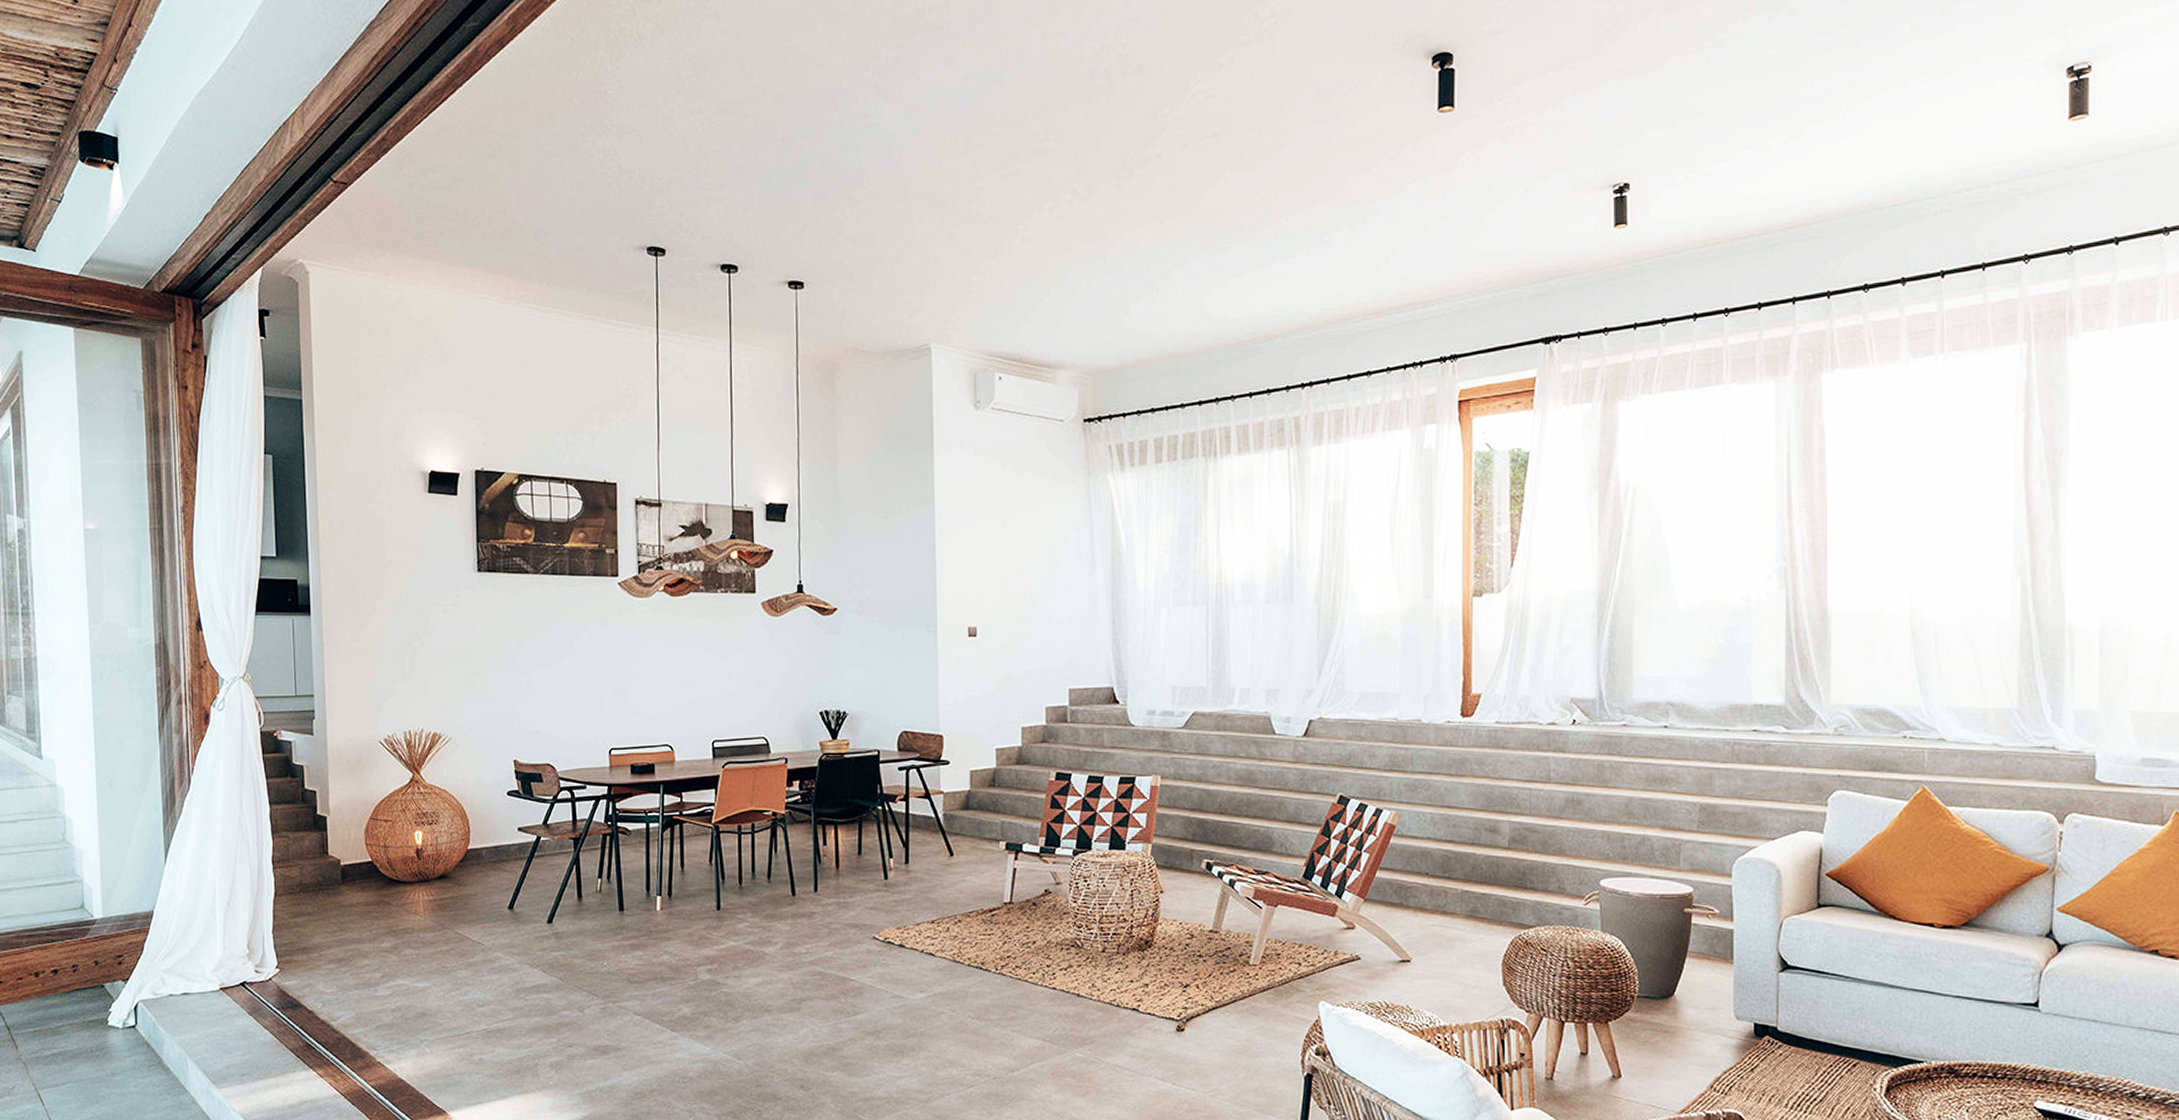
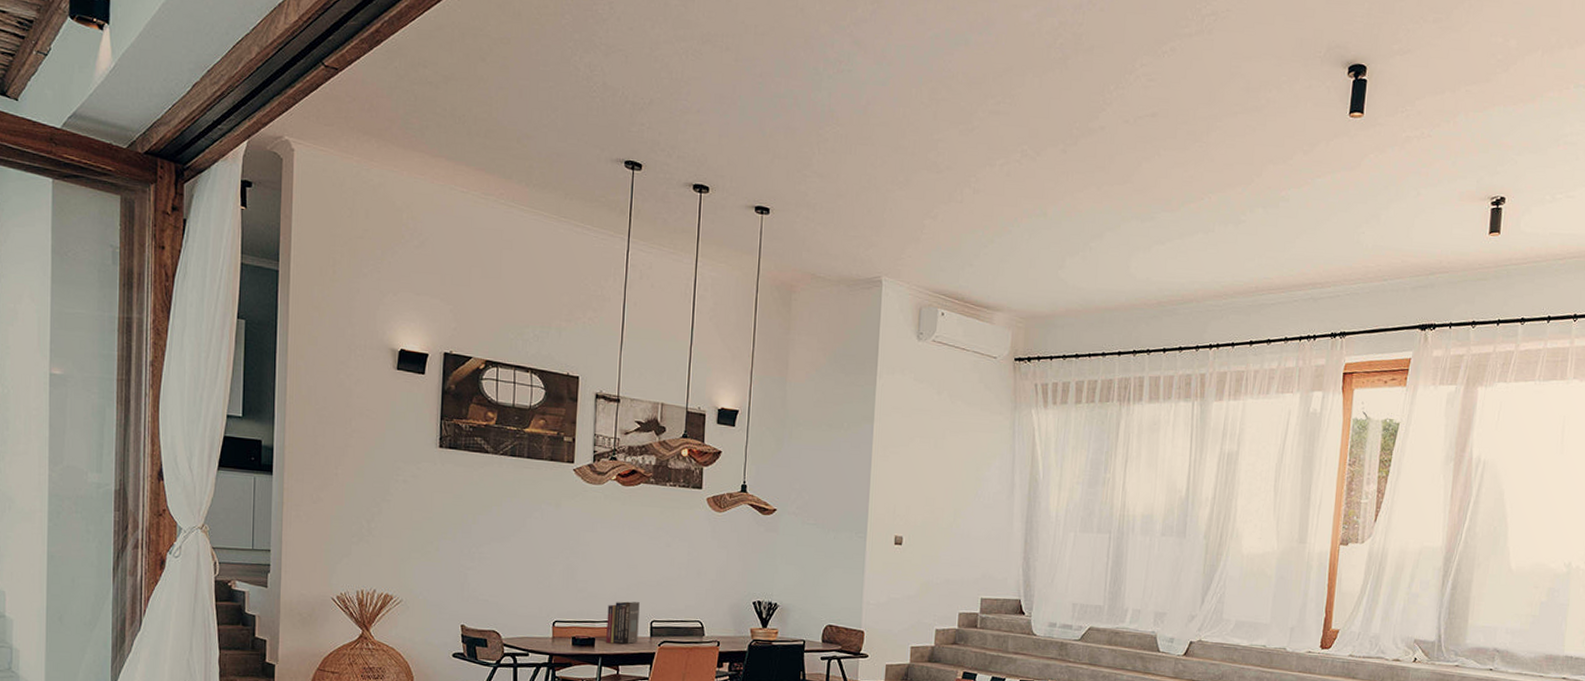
books: none [665,721,700,769] -> present [606,601,640,645]

